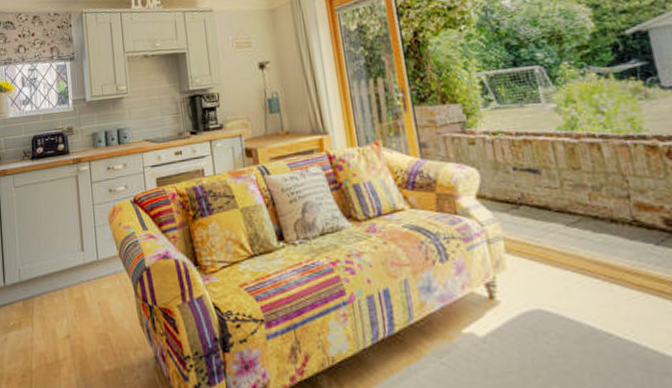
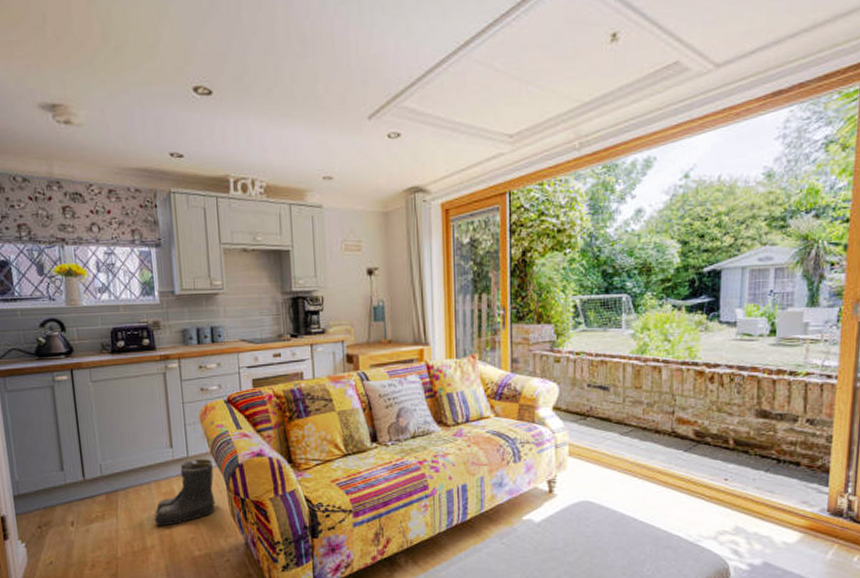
boots: none [67,261,124,336] -> present [154,458,216,526]

